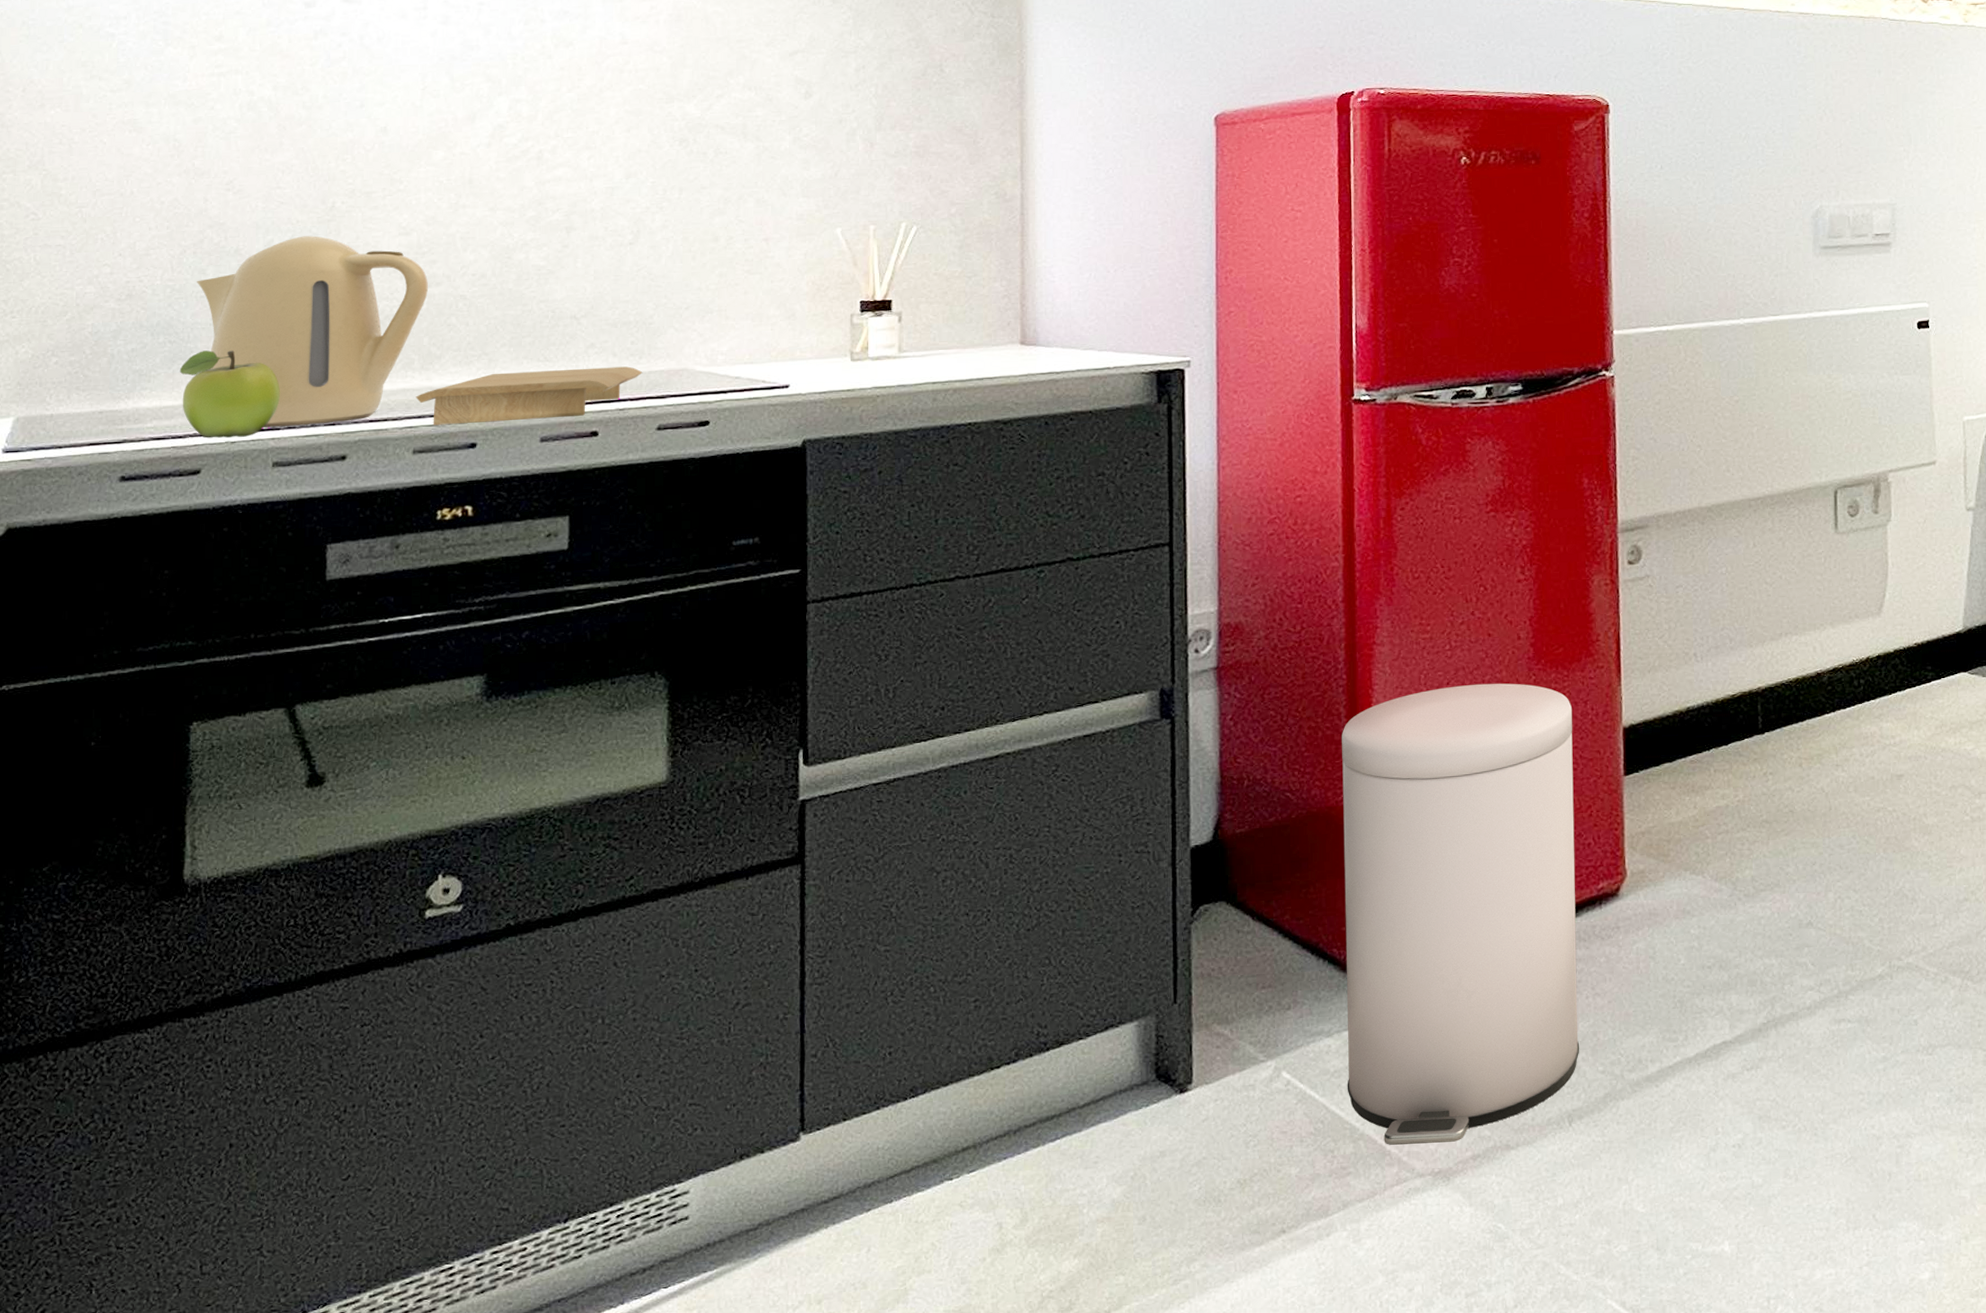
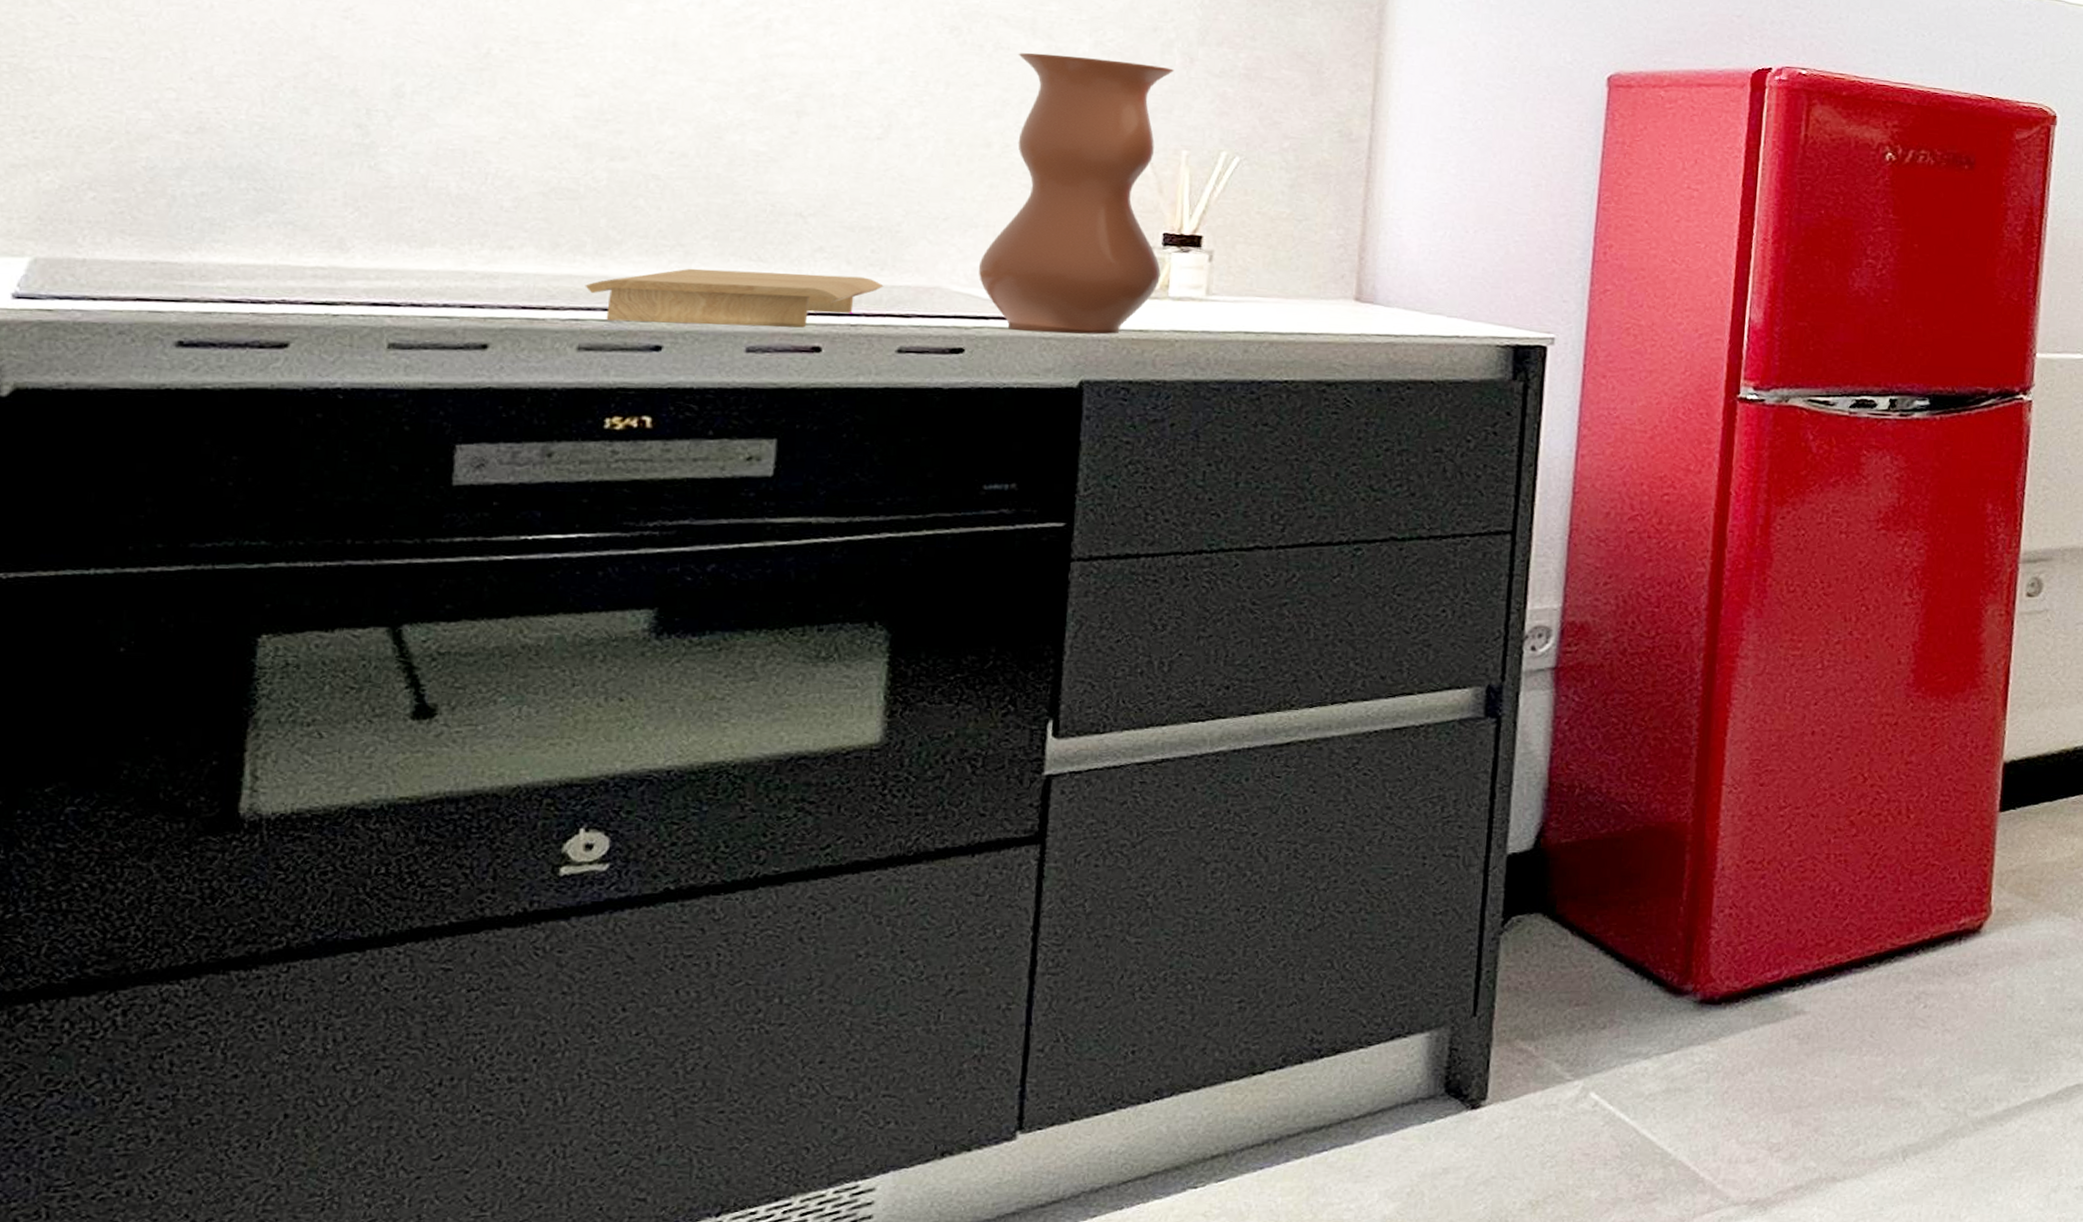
fruit: present [179,350,281,438] -> none [266,204,404,311]
kettle: present [197,236,428,428] -> none [296,83,611,306]
vase: none [715,152,860,401] -> present [978,52,1174,335]
pedal bin: present [1342,683,1580,1145] -> none [1661,706,1951,1172]

